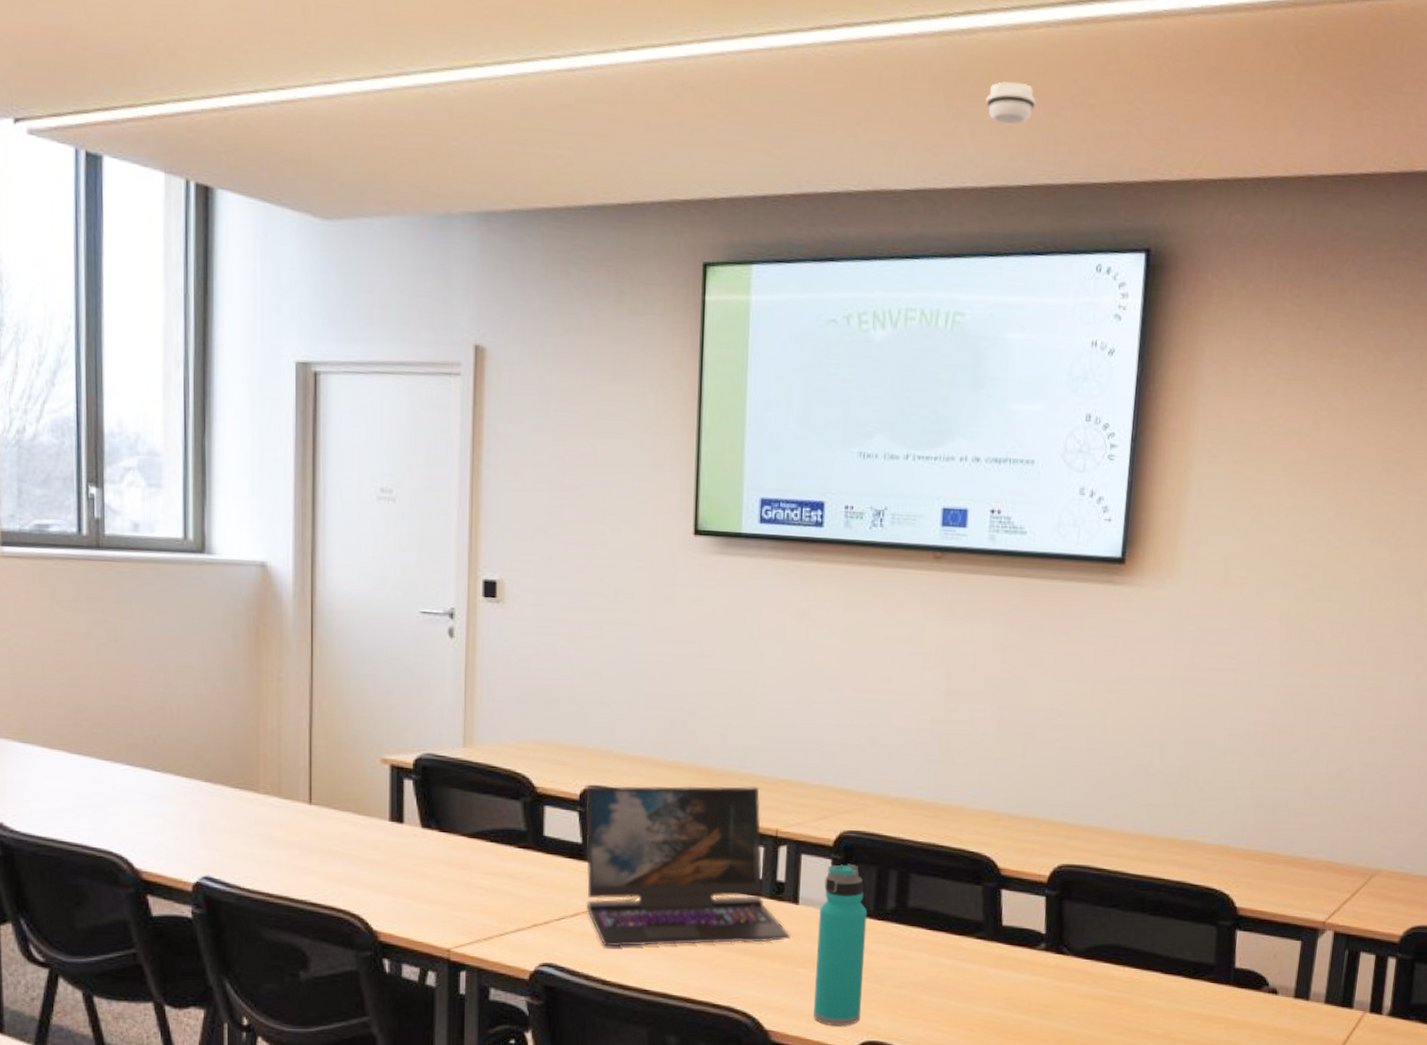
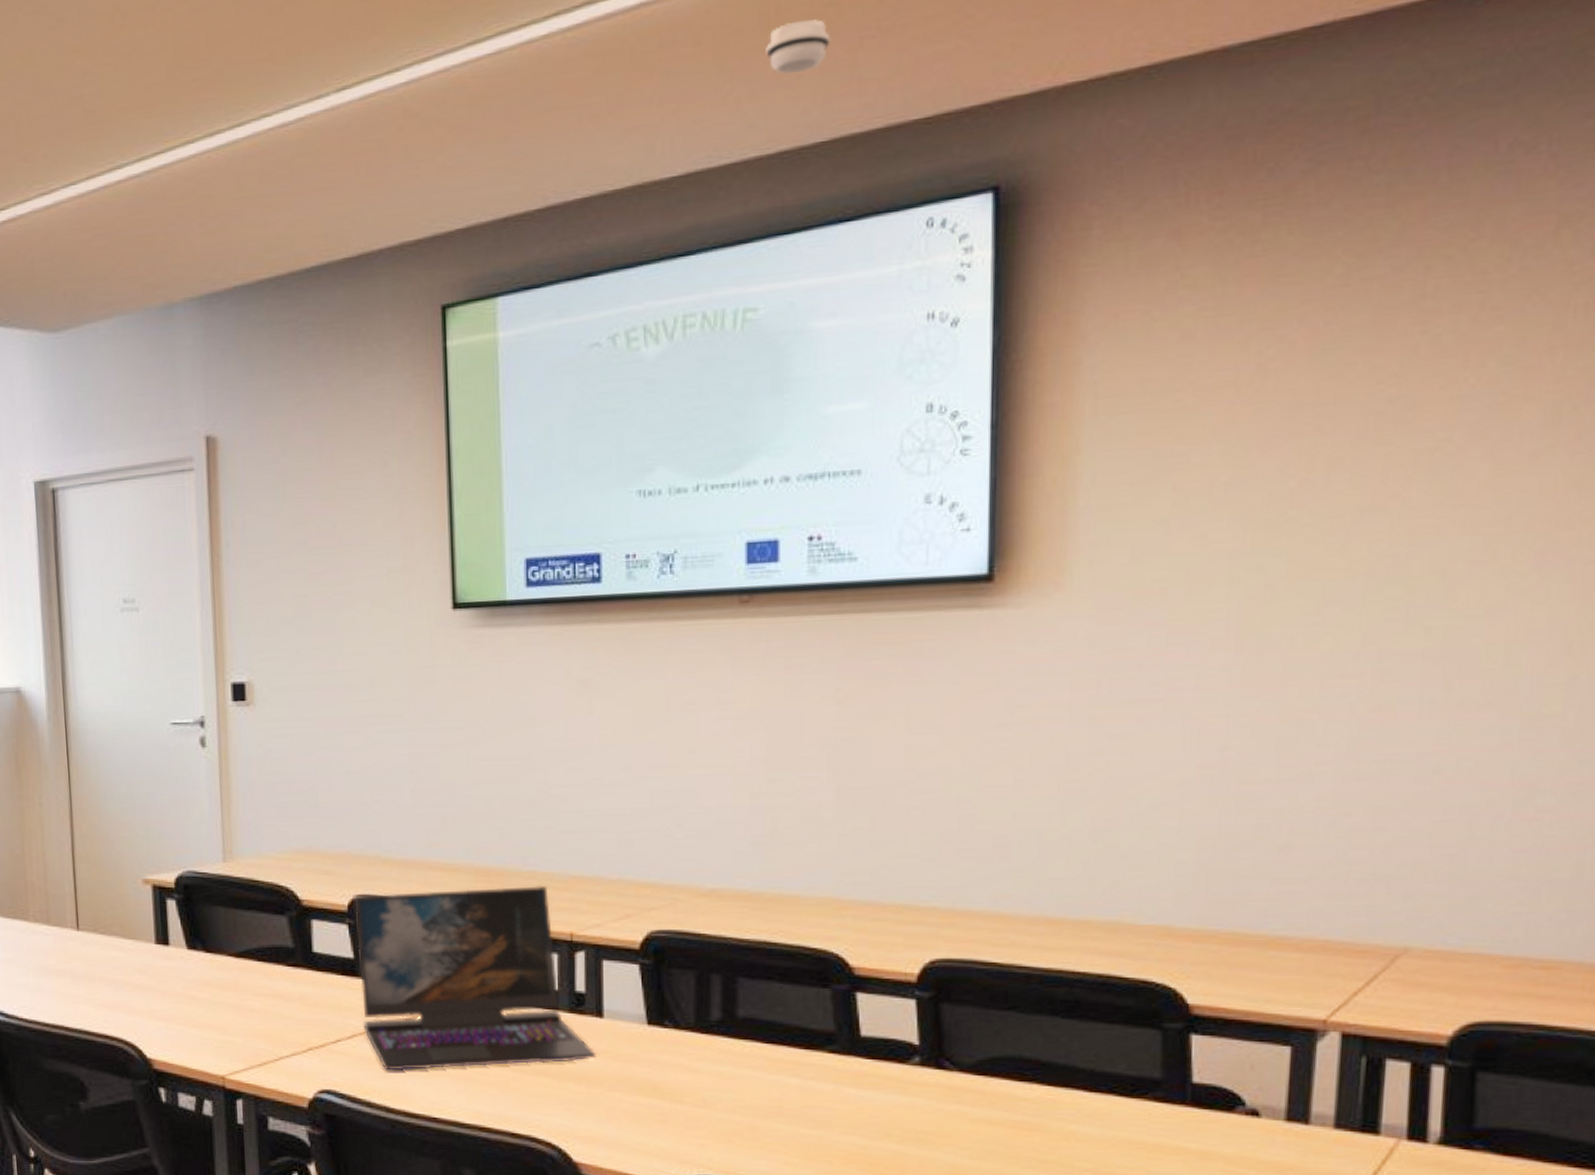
water bottle: present [814,863,868,1026] -> none [627,968,688,1158]

